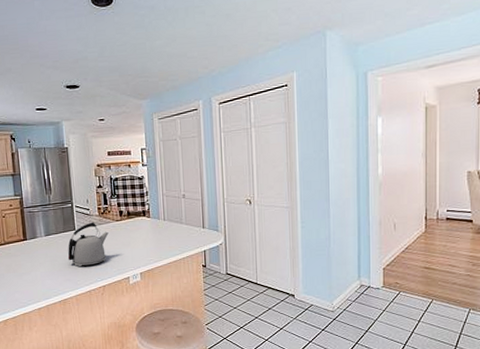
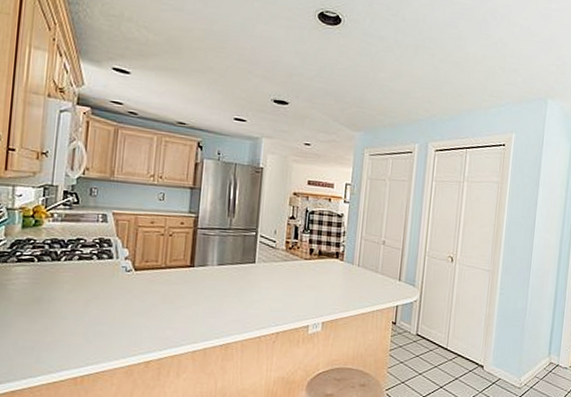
kettle: present [67,222,109,266] -> none [240,256,294,306]

